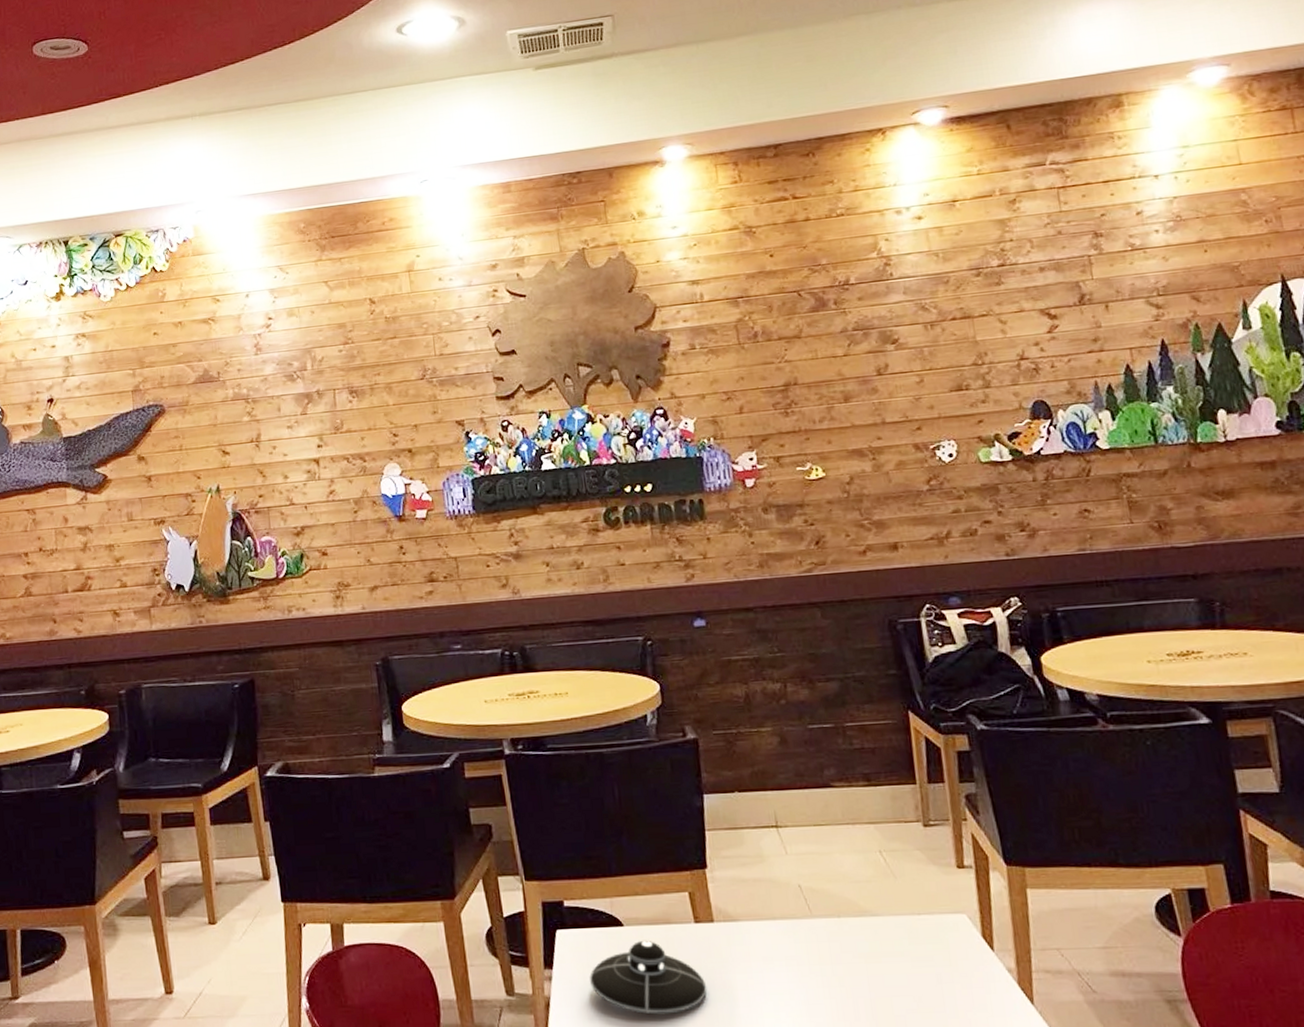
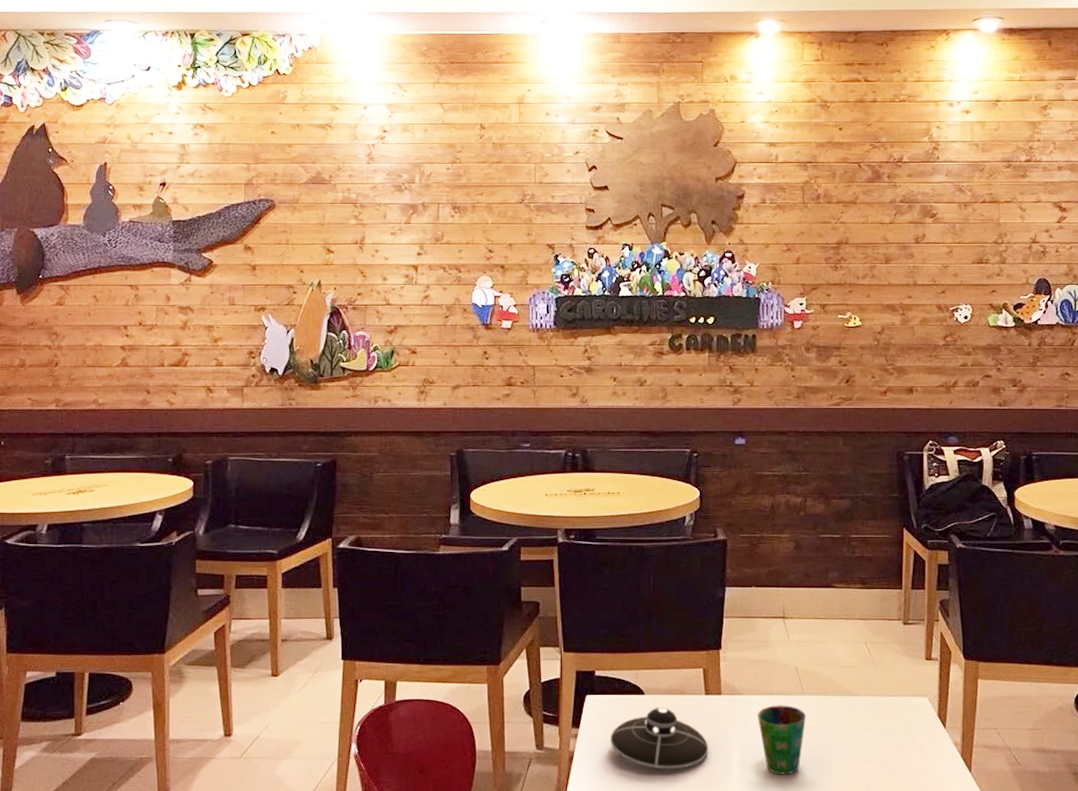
cup: none [759,931,819,1016] -> present [757,705,806,775]

